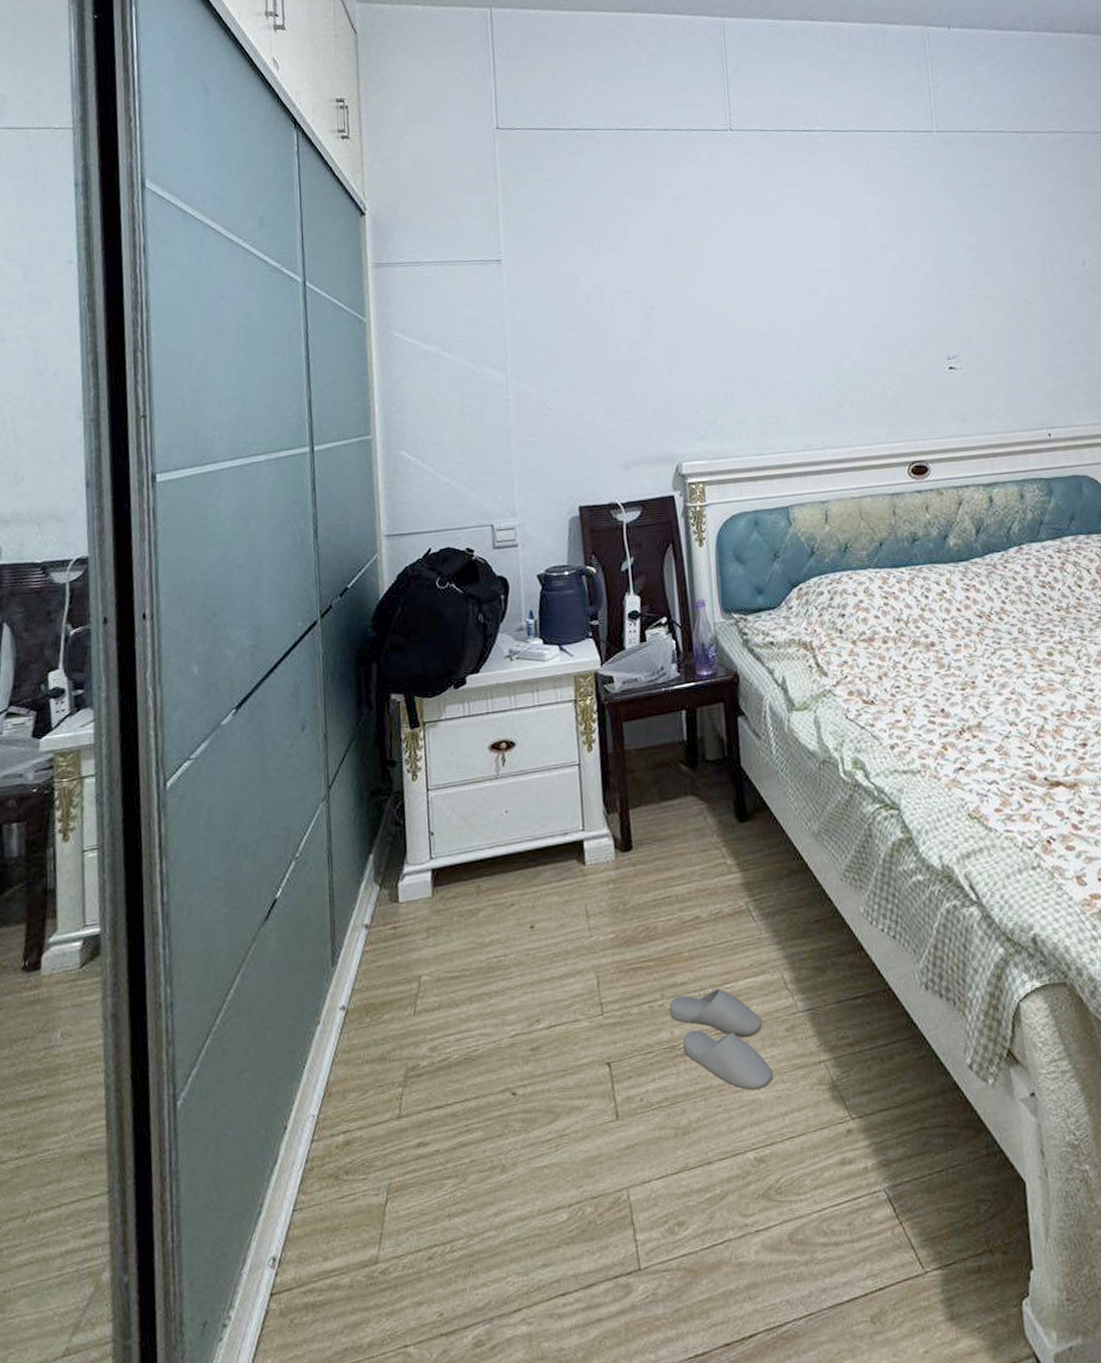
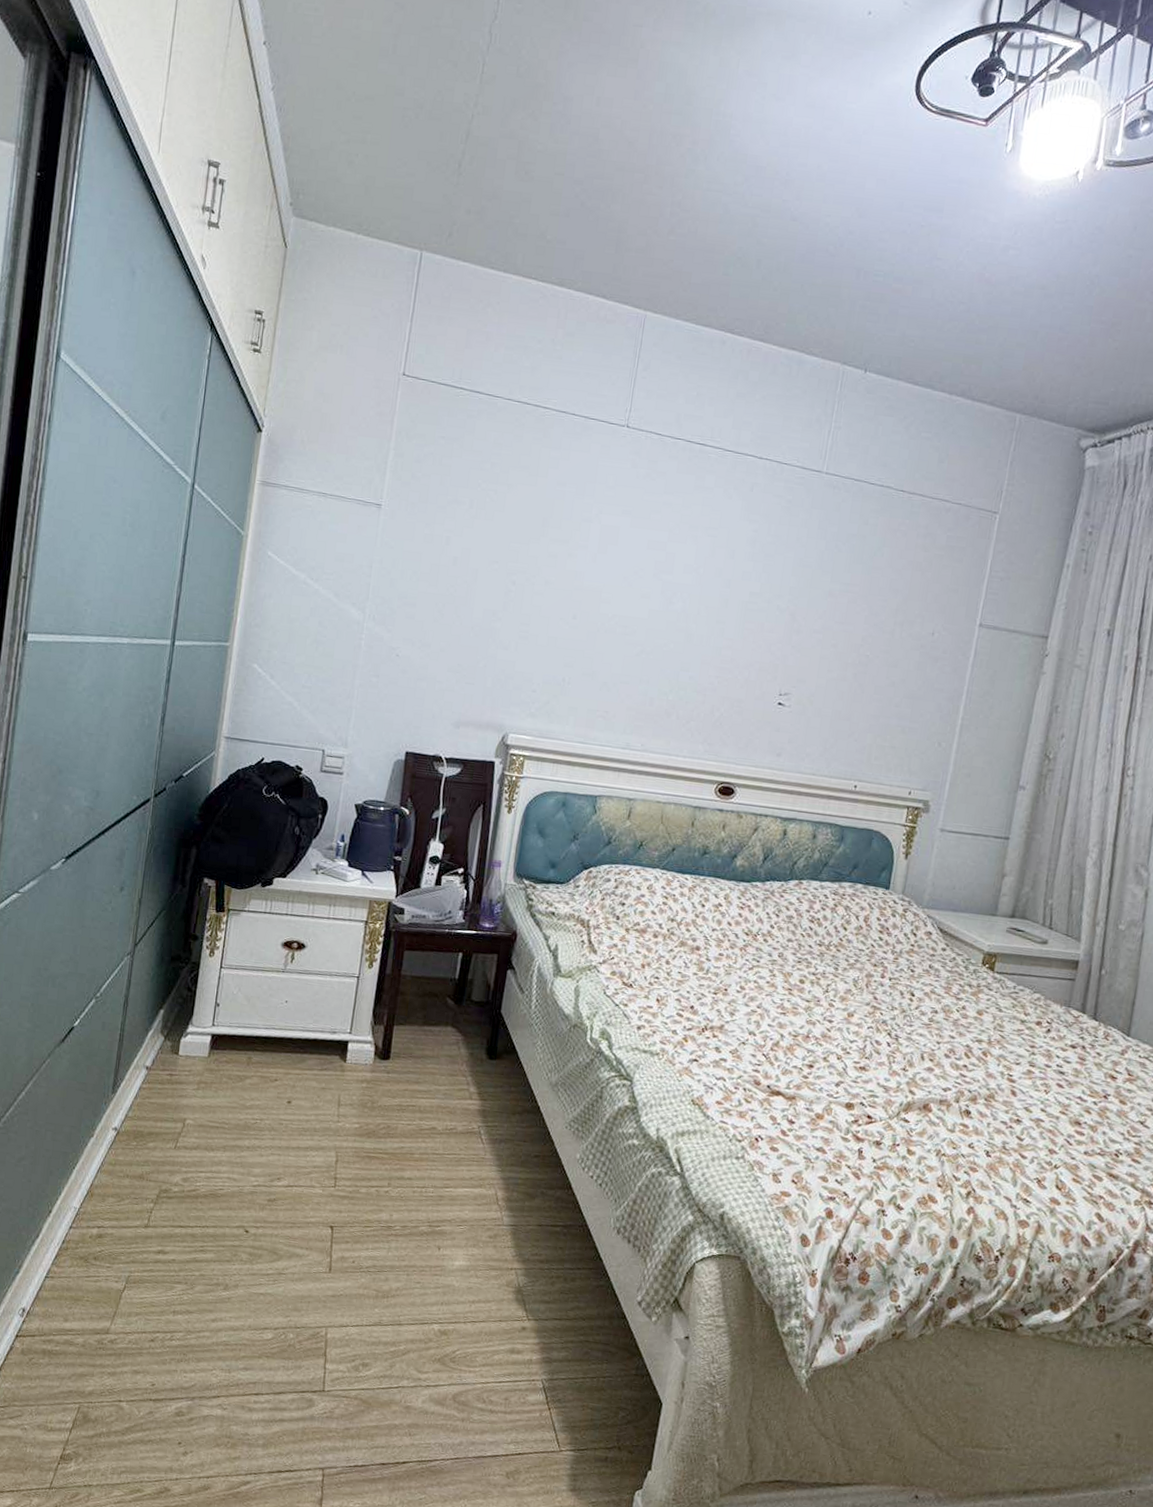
slippers: present [669,988,773,1090] -> none [393,1188,470,1278]

